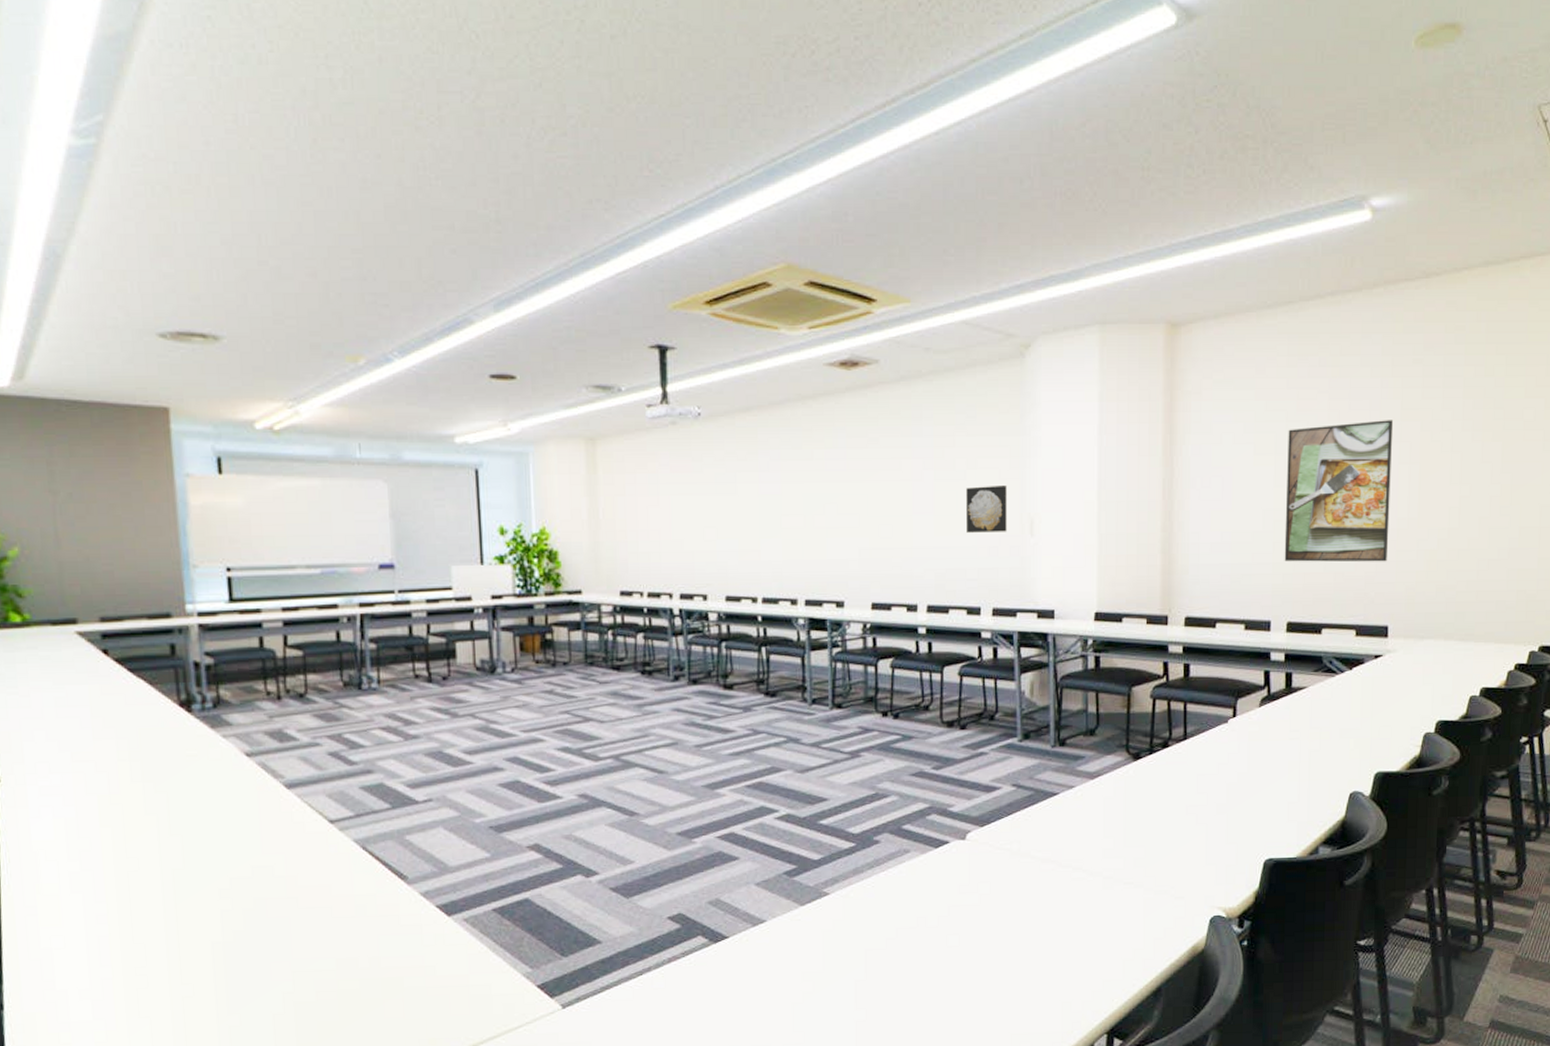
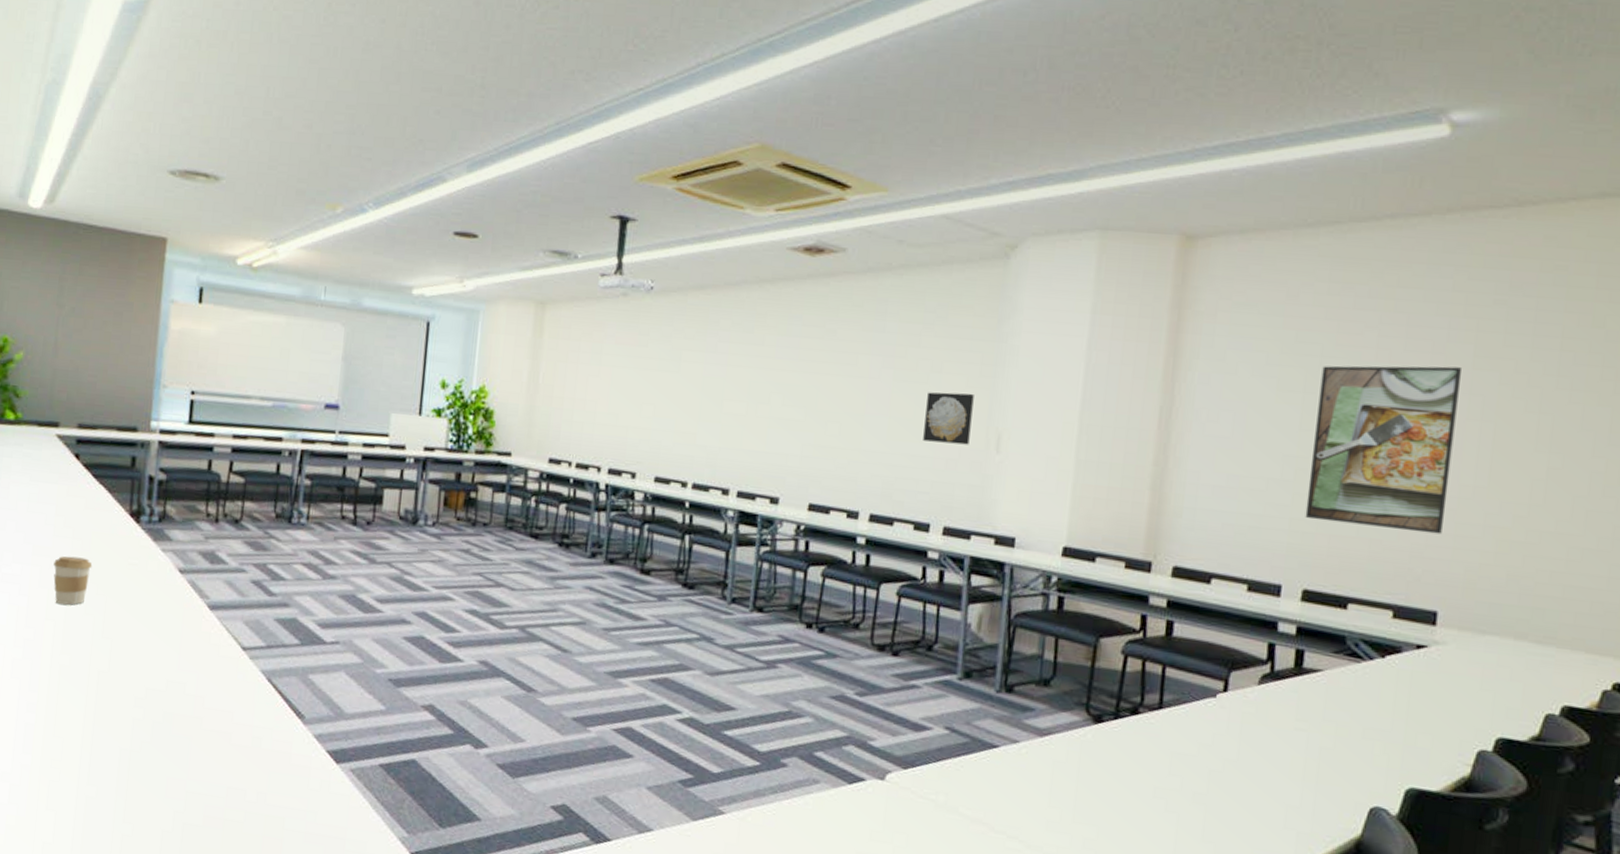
coffee cup: none [99,757,145,809] -> present [53,556,93,605]

